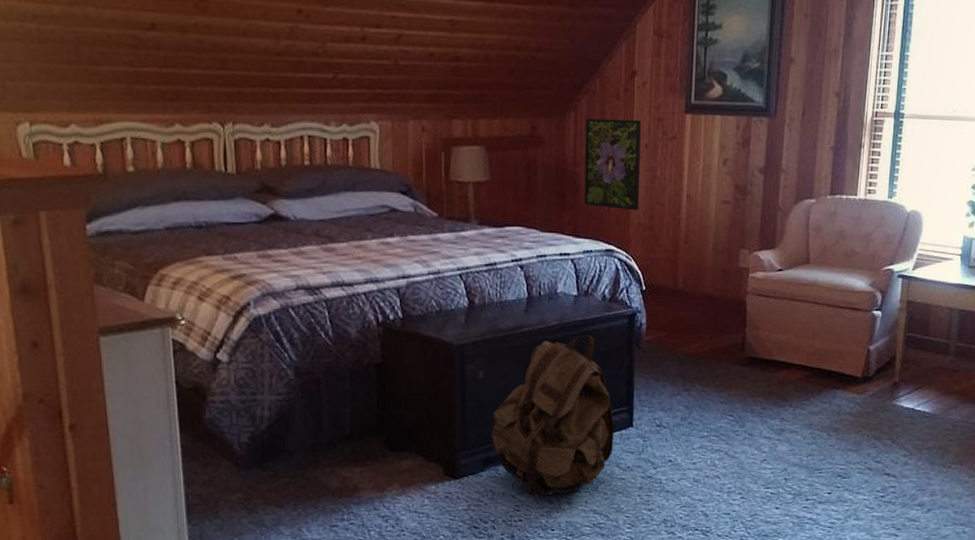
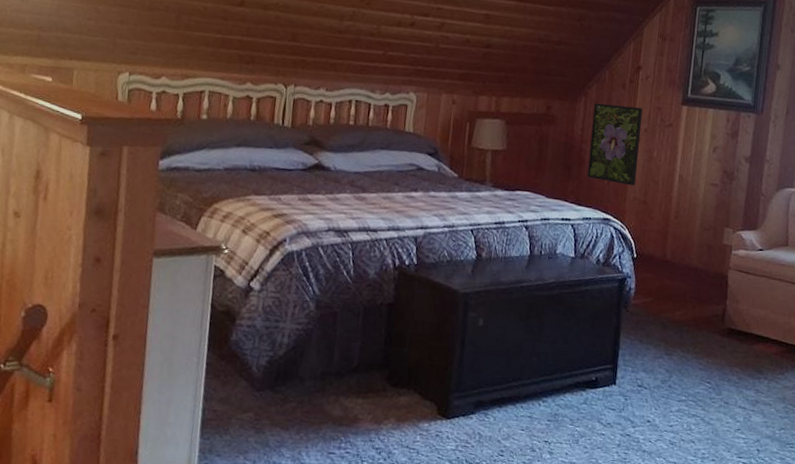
backpack: present [492,334,614,498] -> none [484,293,599,445]

